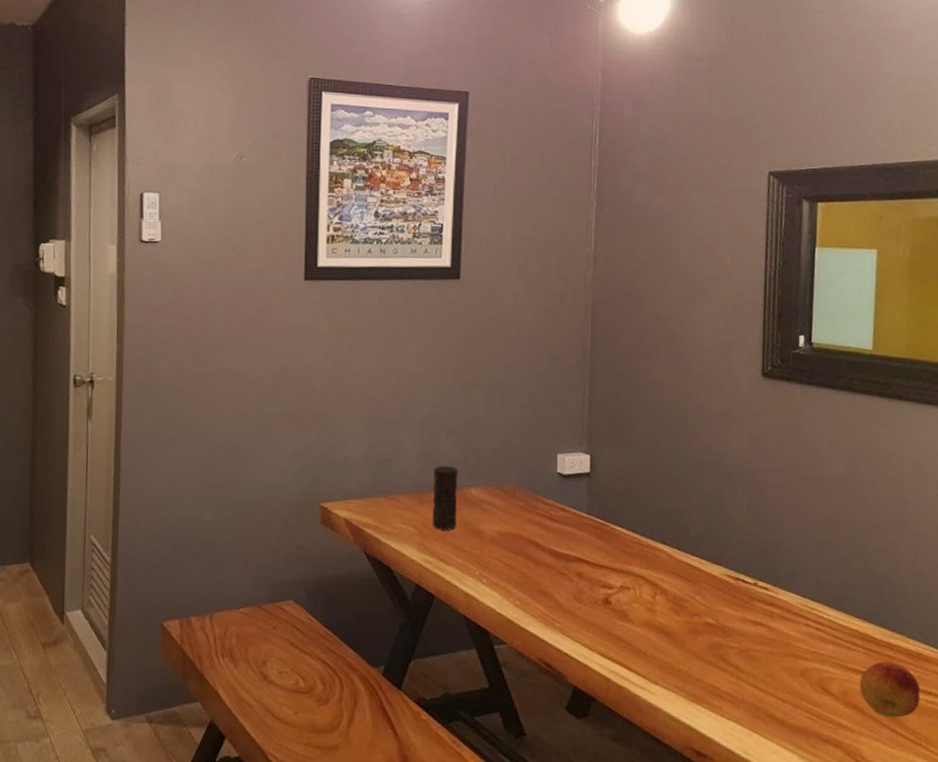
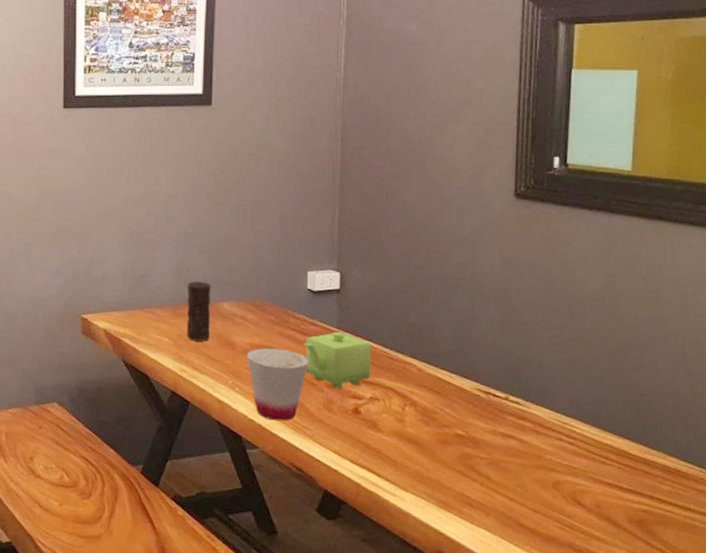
cup: none [494,535,558,614] -> present [246,347,308,421]
teapot: none [552,518,622,578] -> present [302,332,371,389]
fruit: present [859,662,919,718] -> none [614,477,677,532]

